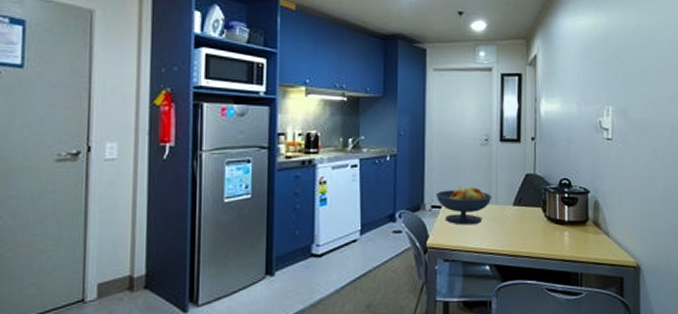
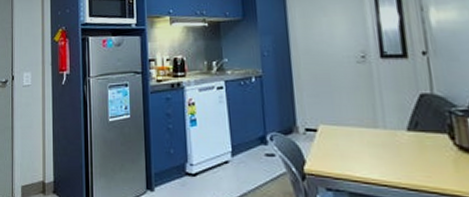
fruit bowl: present [435,187,492,226] -> none [308,109,379,152]

